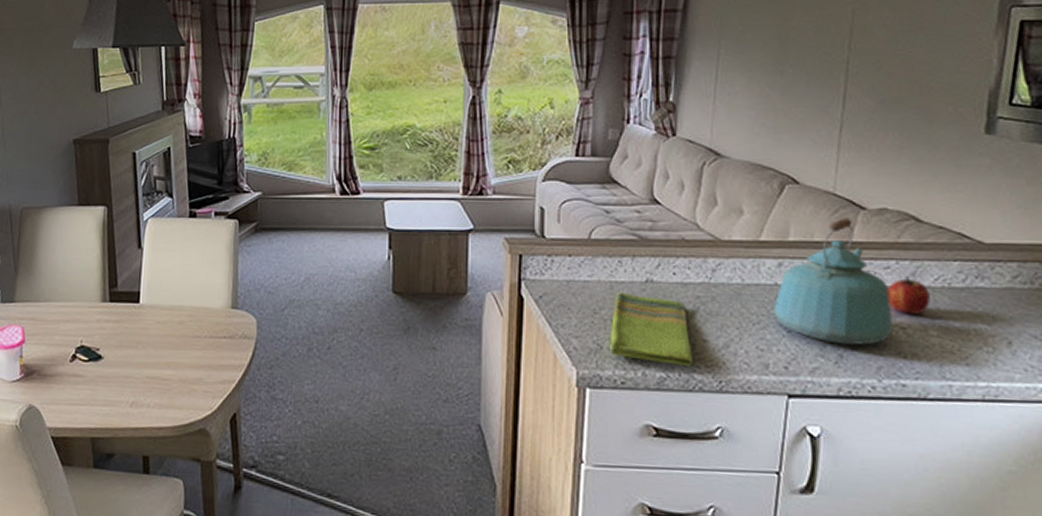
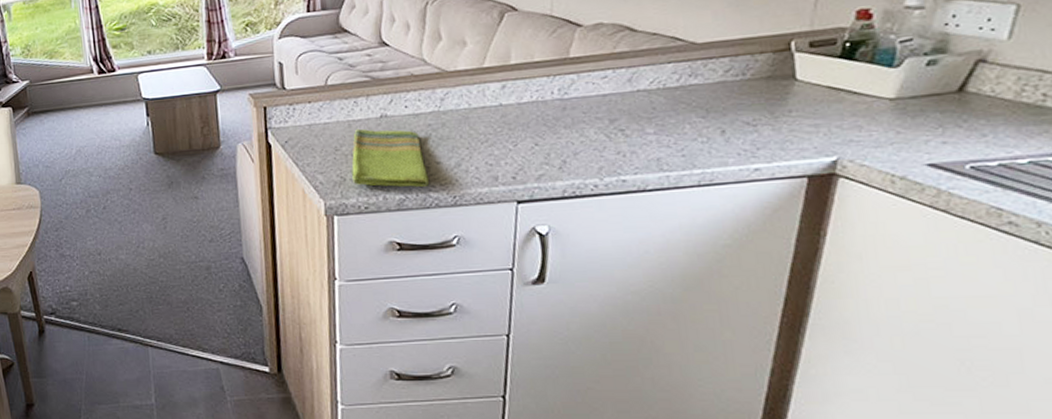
kettle: present [774,217,893,345] -> none [500,35,612,152]
fruit: present [888,276,930,315] -> none [606,83,647,117]

